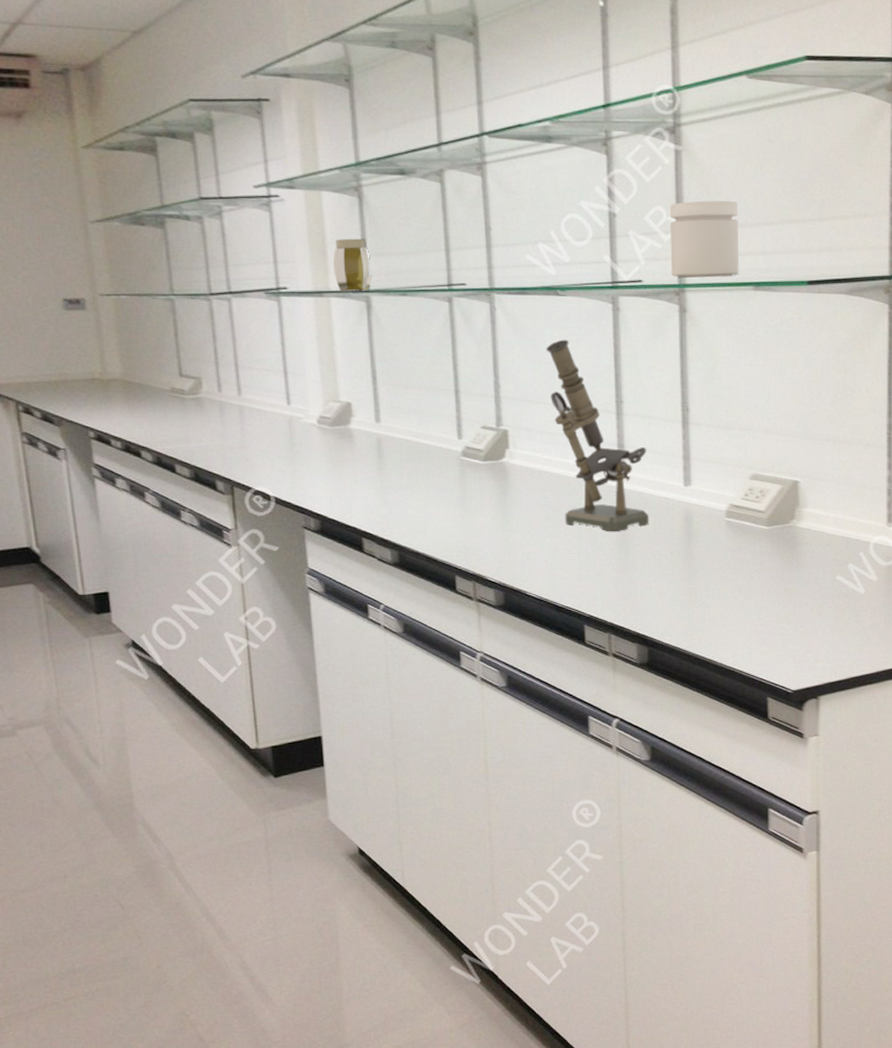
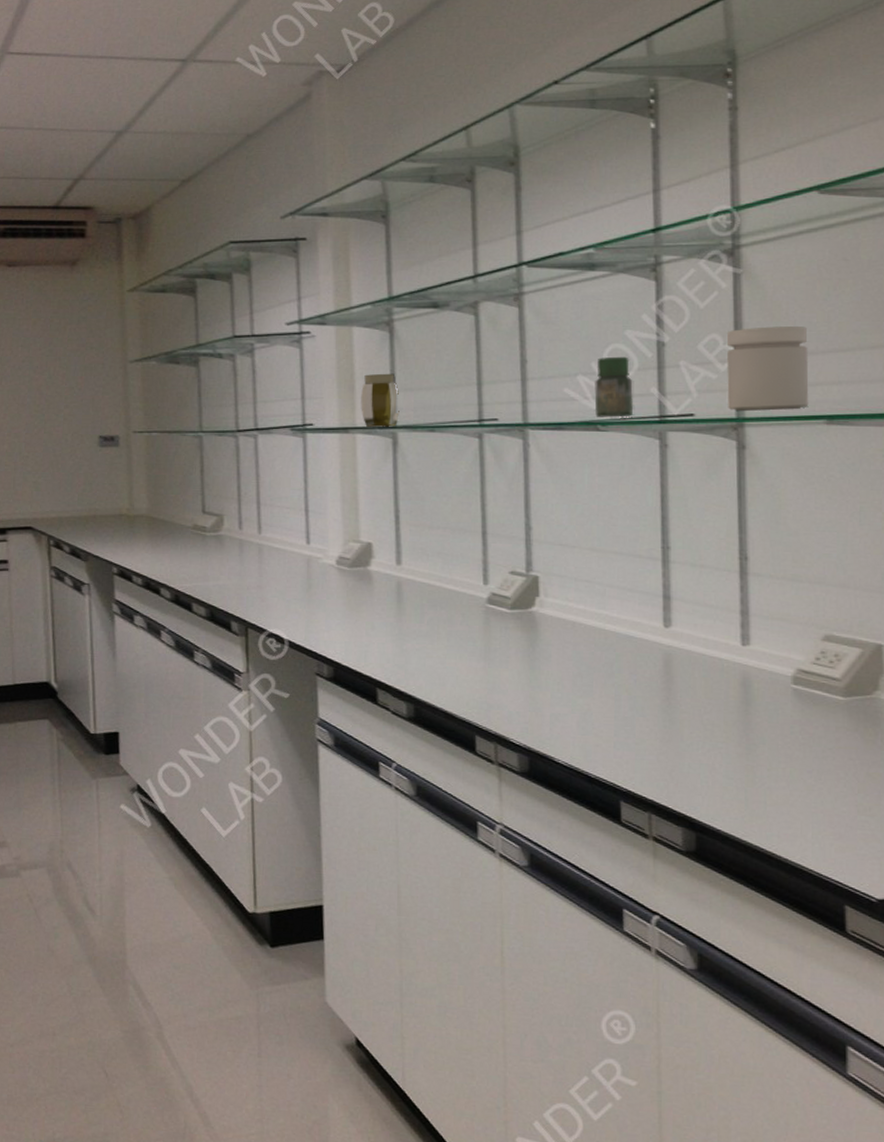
microscope: present [546,339,649,531] -> none [583,478,699,694]
jar: none [554,226,588,283] -> present [594,356,633,418]

